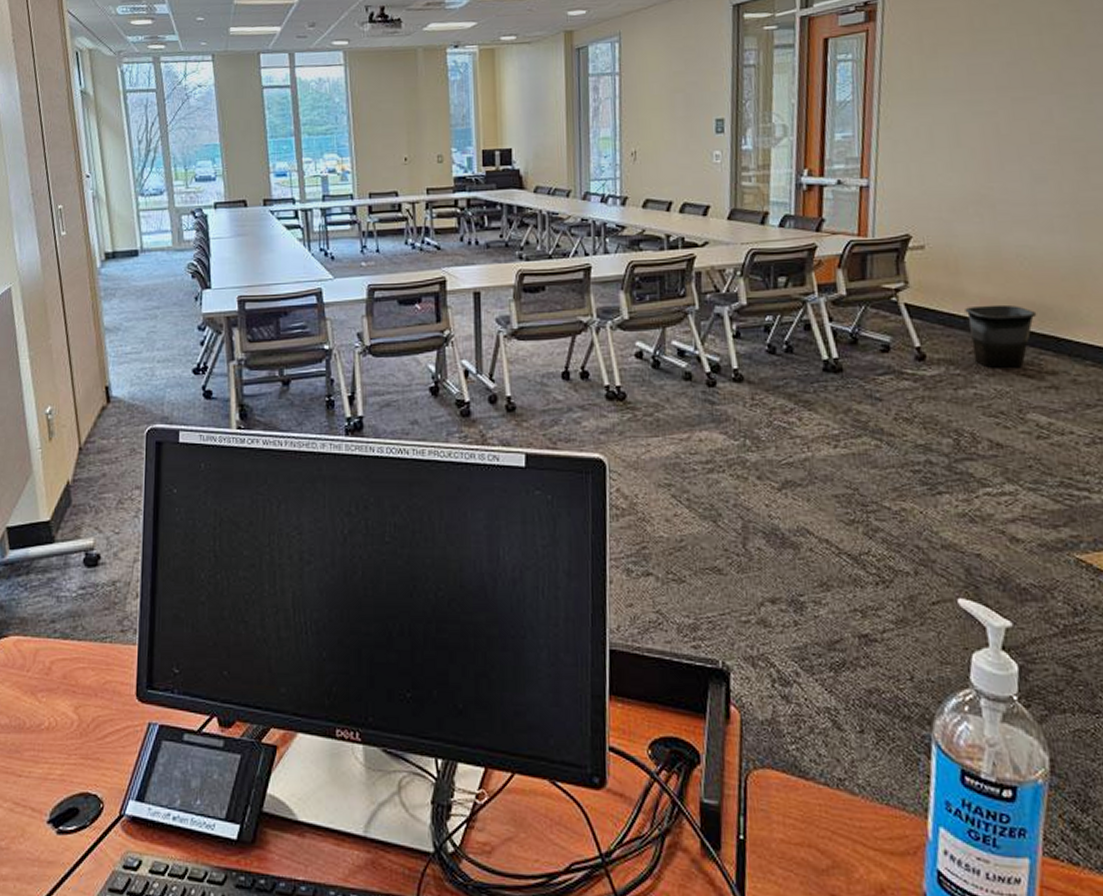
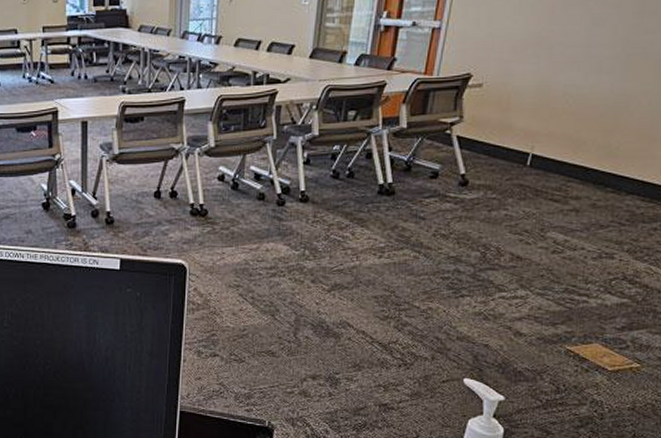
waste bin: present [965,304,1037,368] -> none [509,138,572,193]

